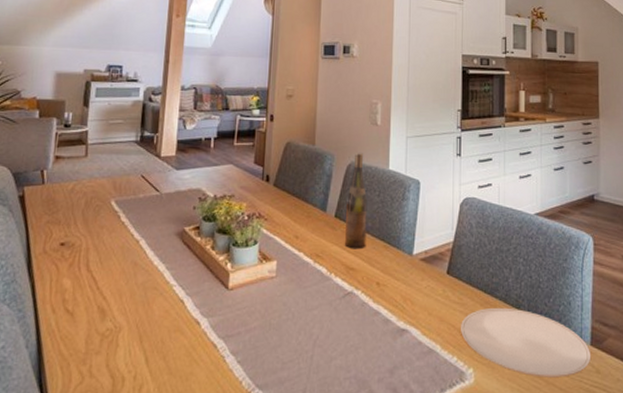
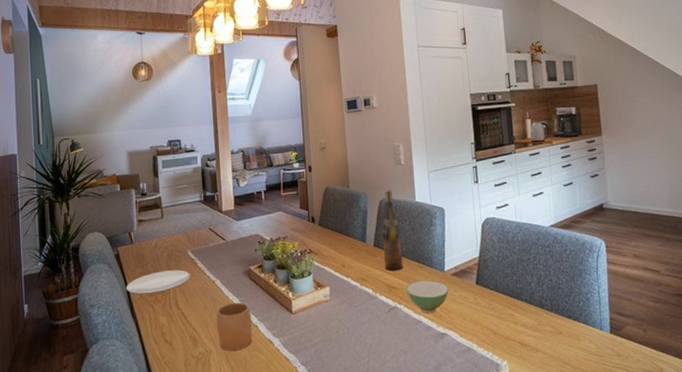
plate: none [26,222,111,250] -> present [126,270,191,295]
mug: none [132,269,179,330] -> present [216,302,253,351]
bowl: none [366,264,415,304] -> present [406,280,449,314]
plate: present [461,307,592,378] -> none [493,308,612,364]
kettle: none [522,95,544,119] -> present [530,121,550,143]
coffee maker: none [547,81,580,116] -> present [553,106,583,137]

